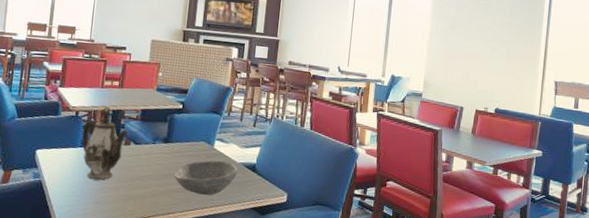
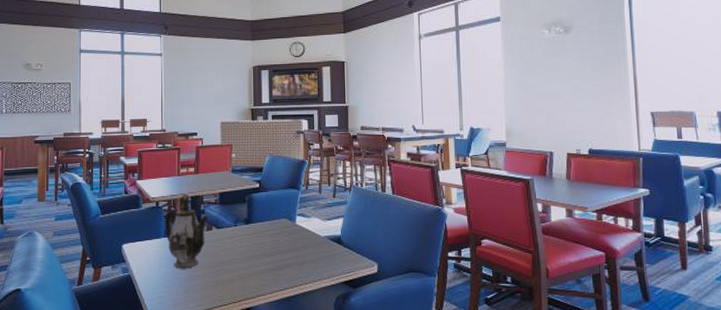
bowl: present [174,160,238,196] -> none [259,236,323,274]

